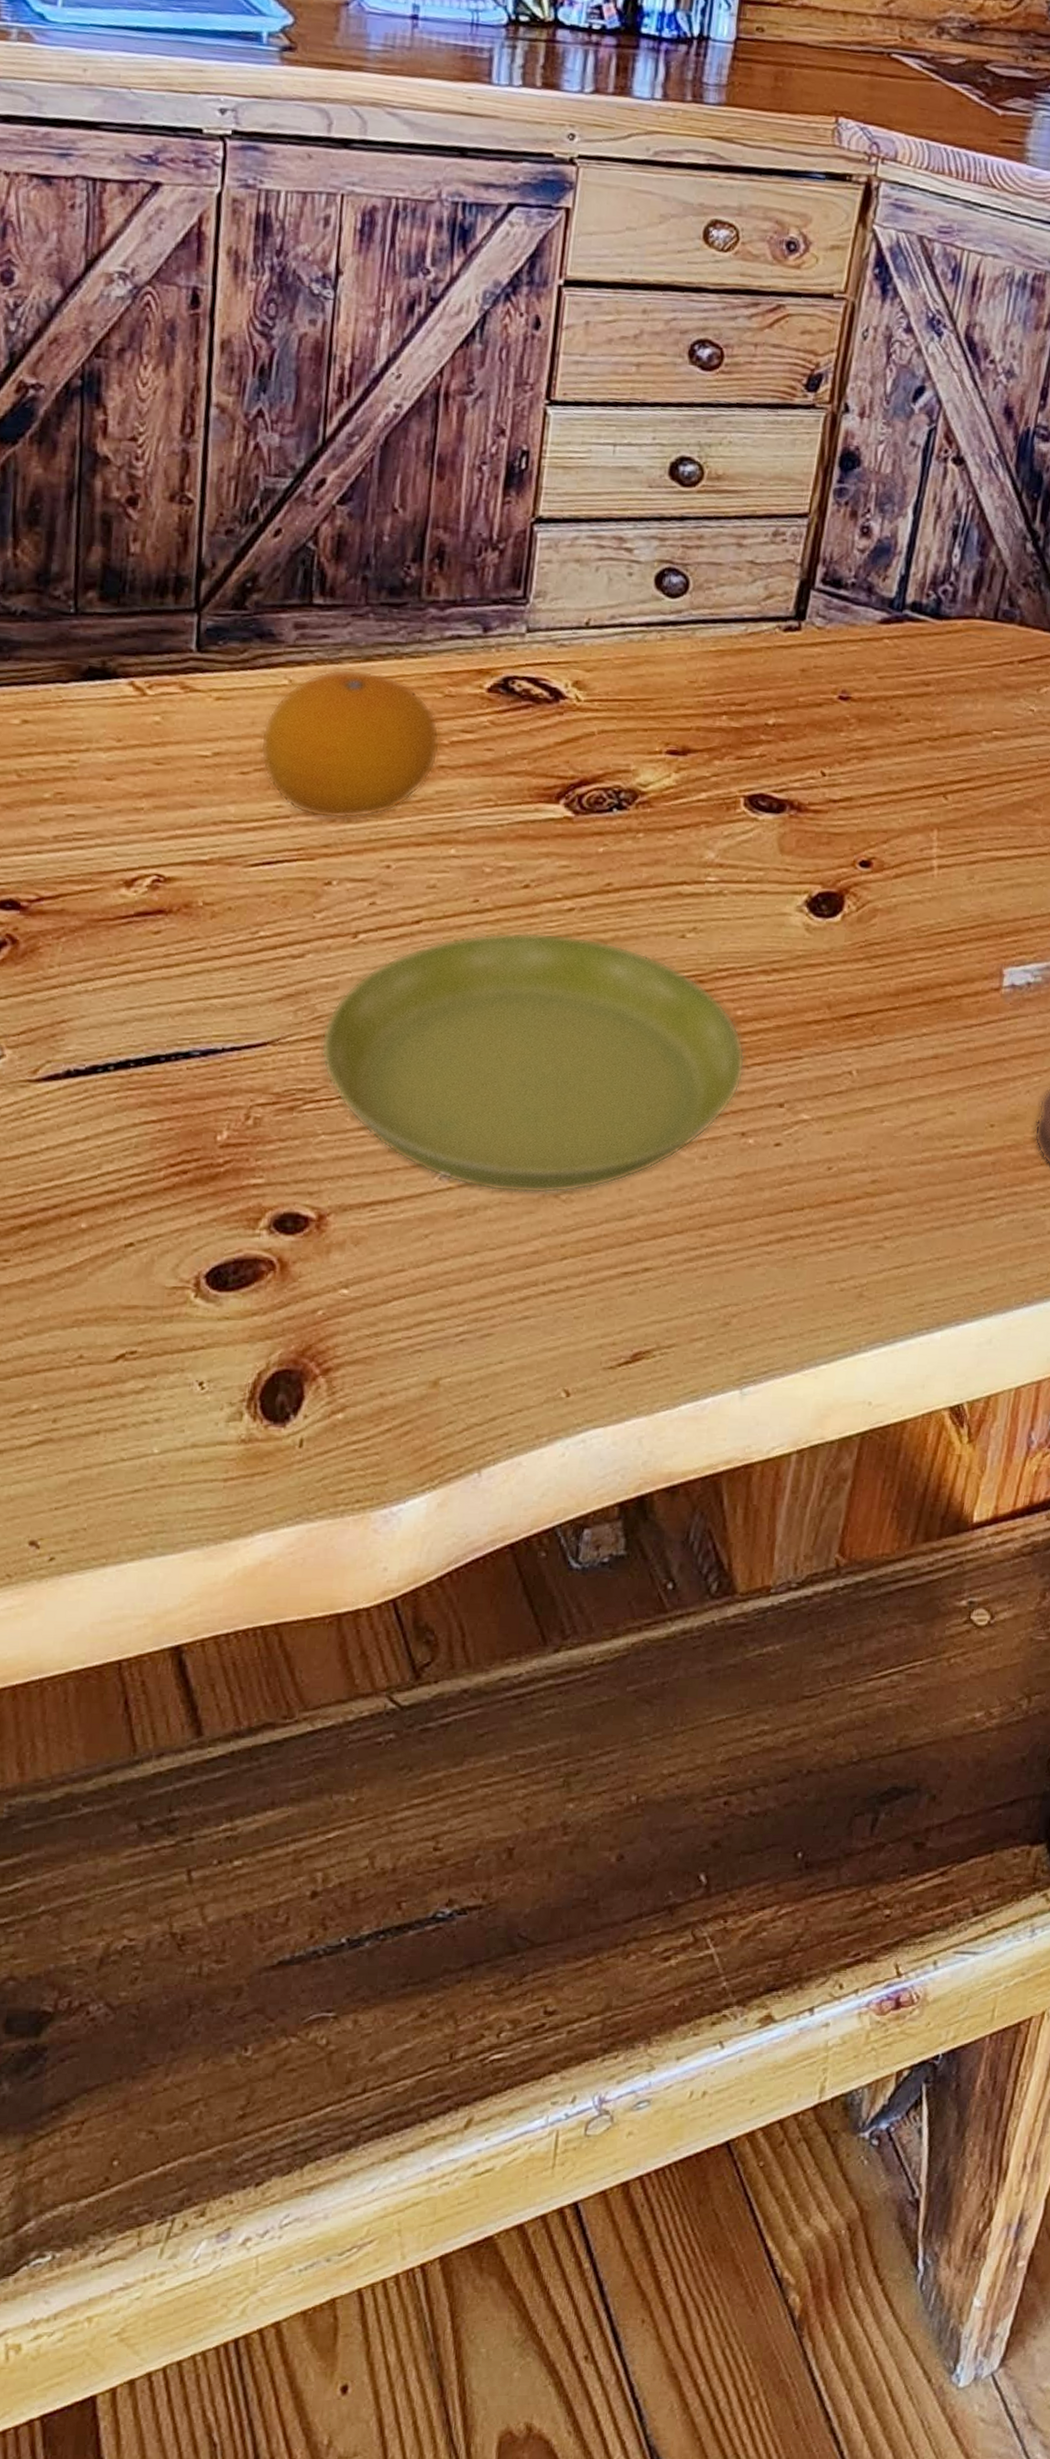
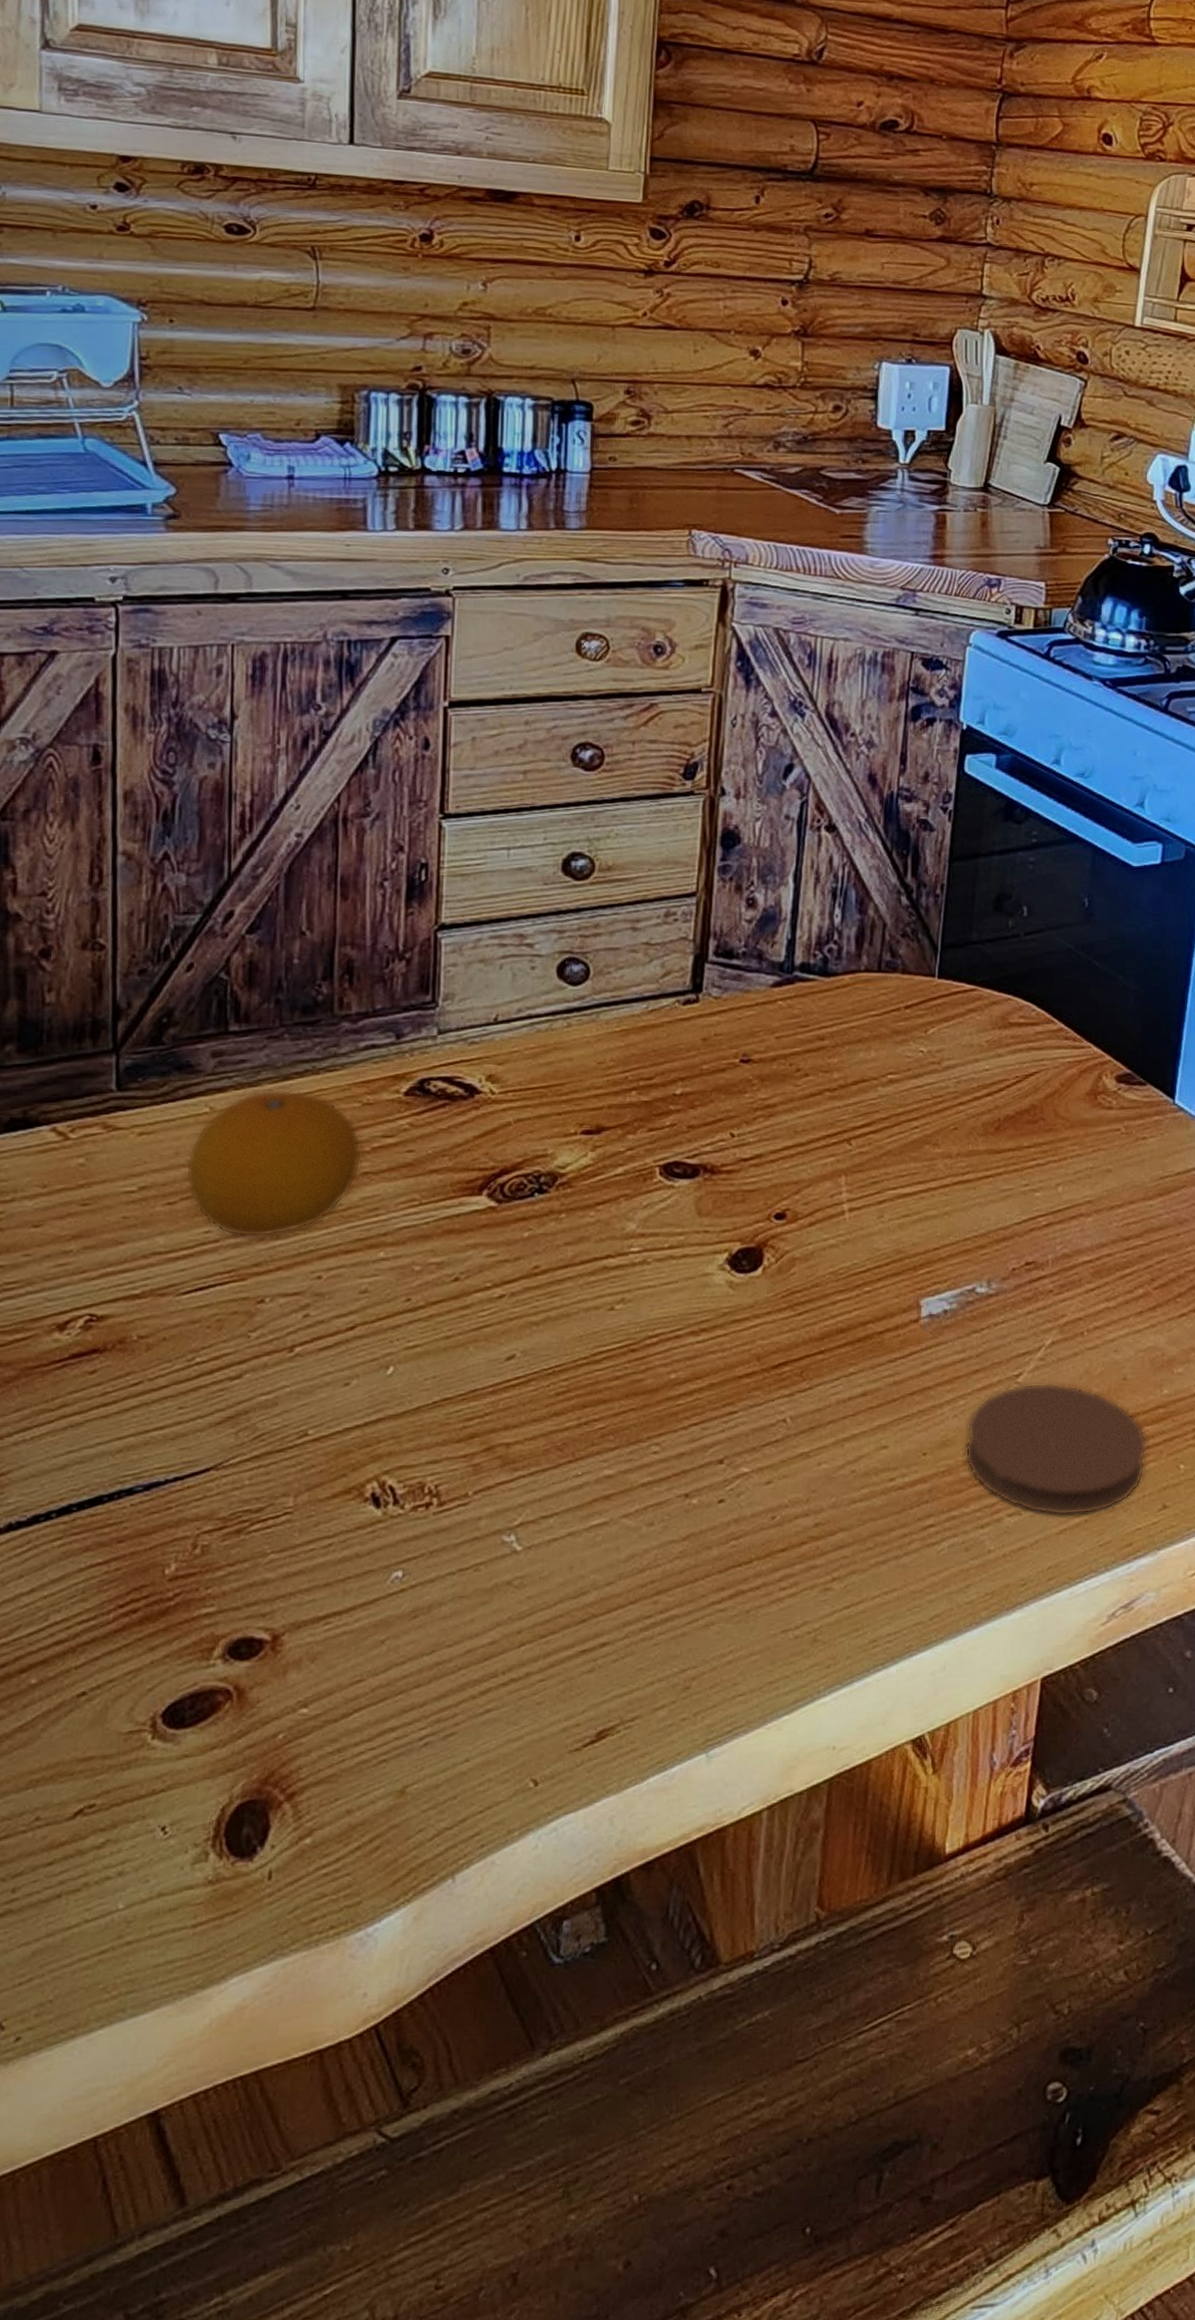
saucer: present [320,931,746,1194] -> none [264,1321,683,1587]

